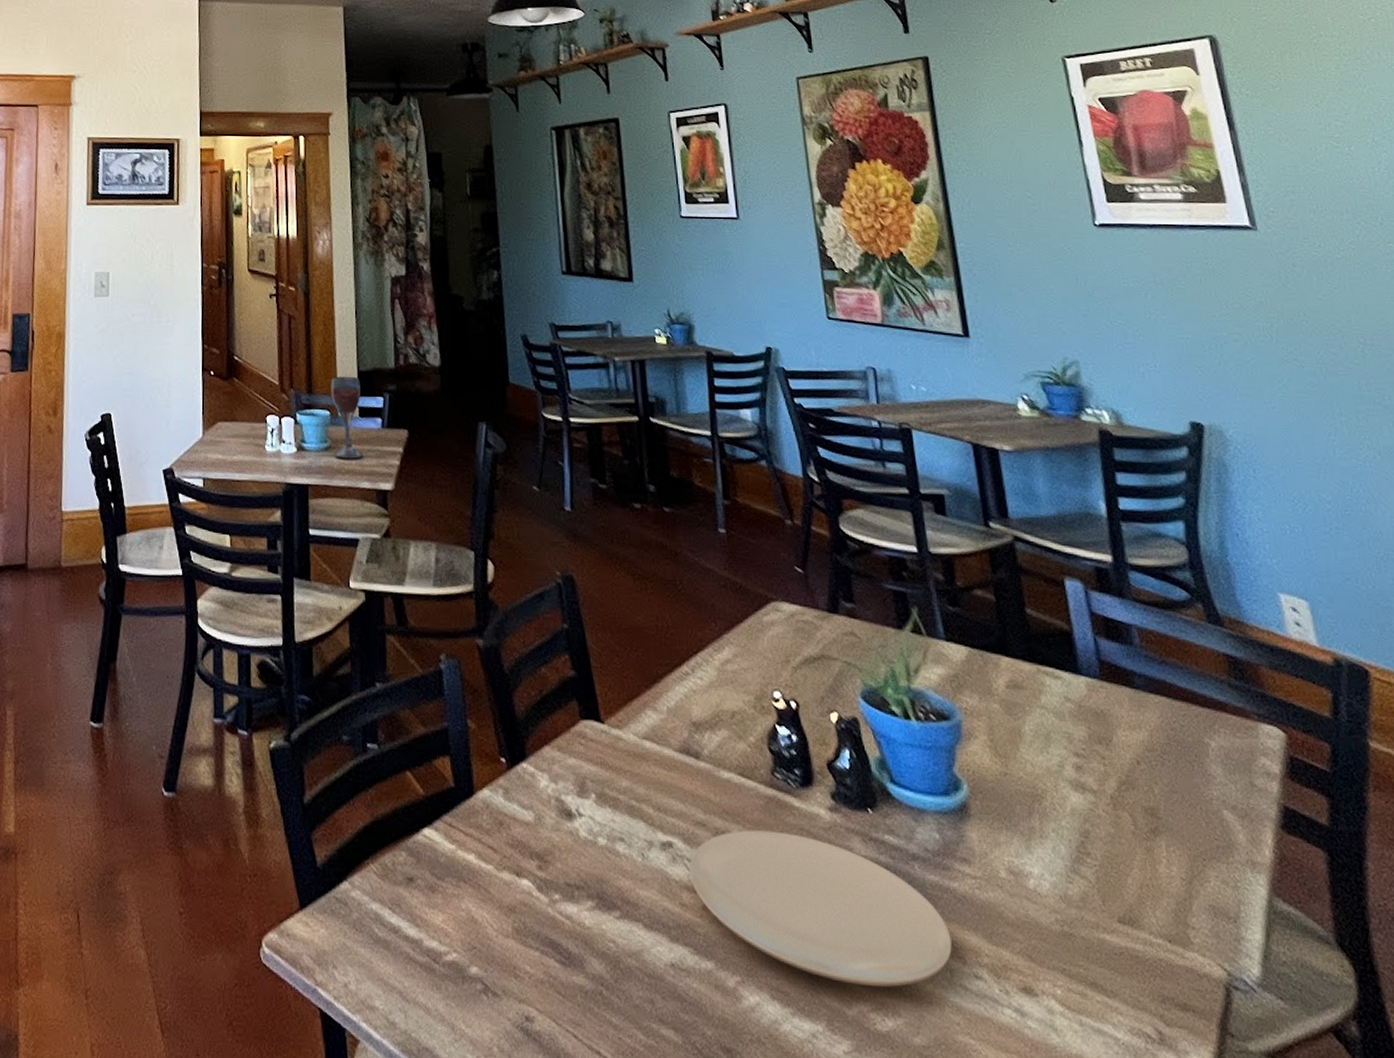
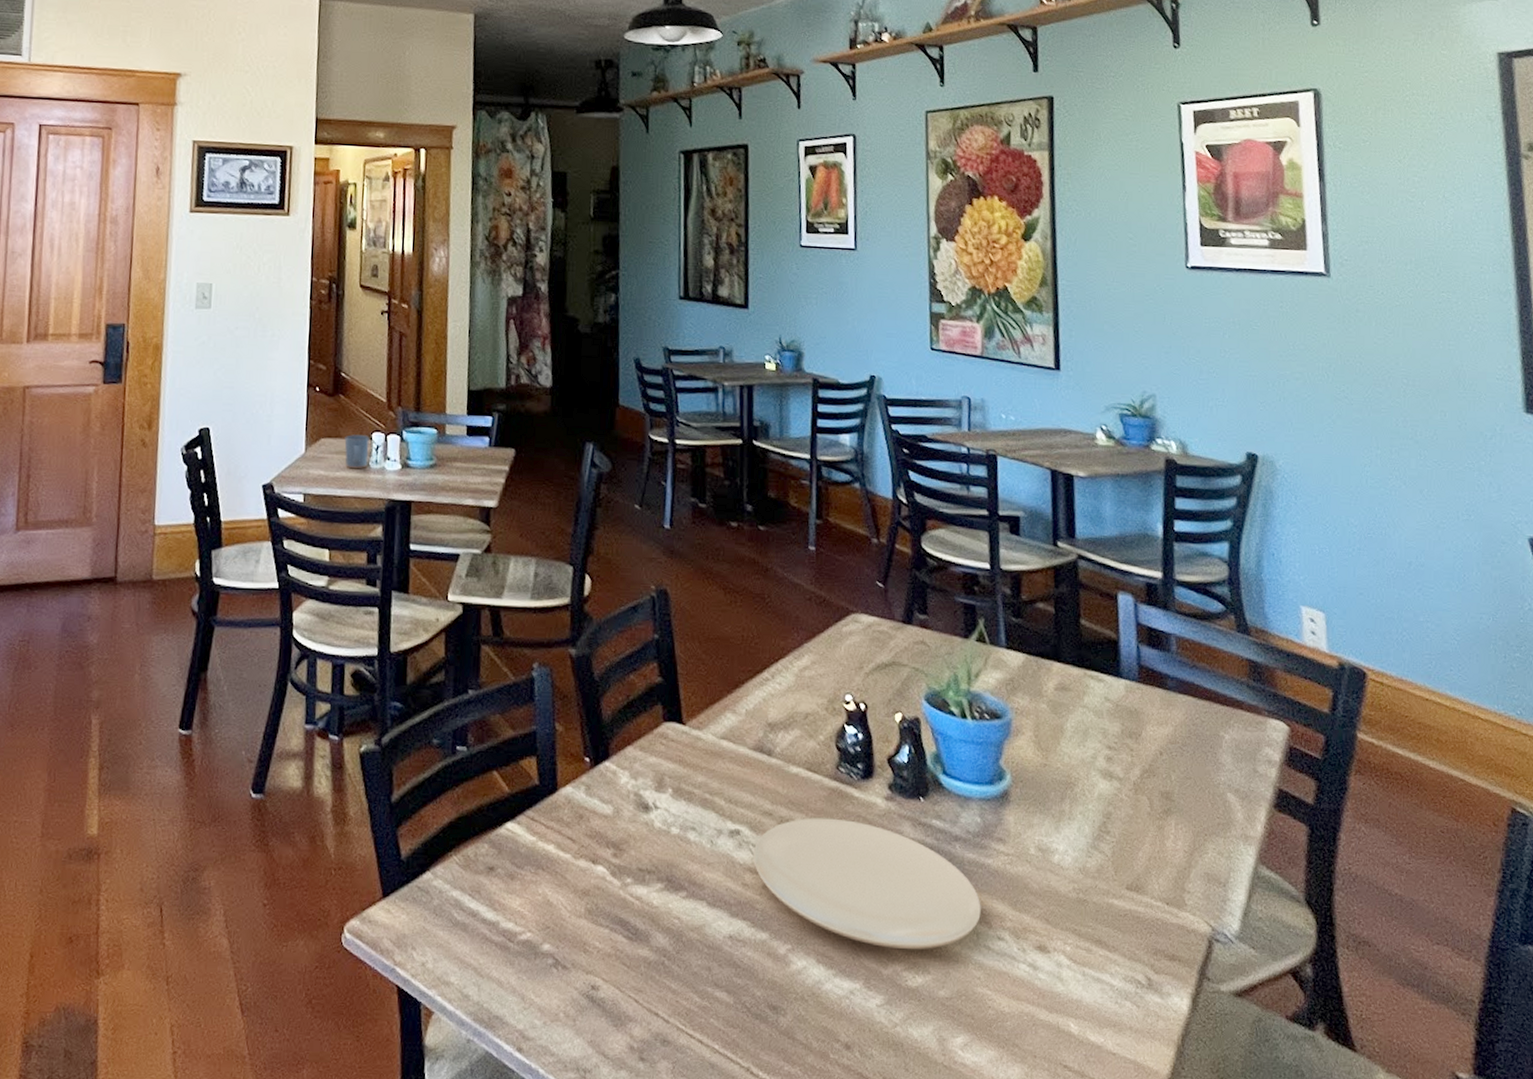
mug: none [240,418,264,453] -> present [344,434,370,469]
cup: present [331,376,363,459] -> none [439,394,470,477]

